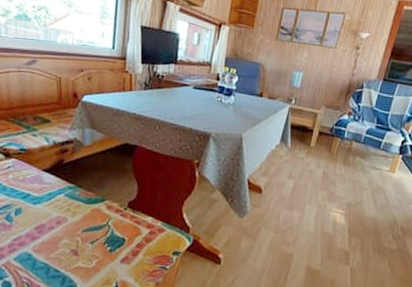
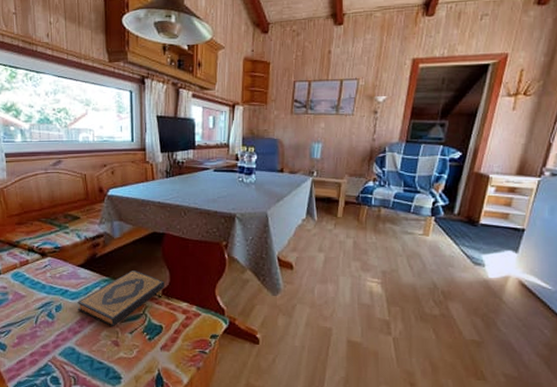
hardback book: none [38,179,132,236] -> present [77,269,165,327]

